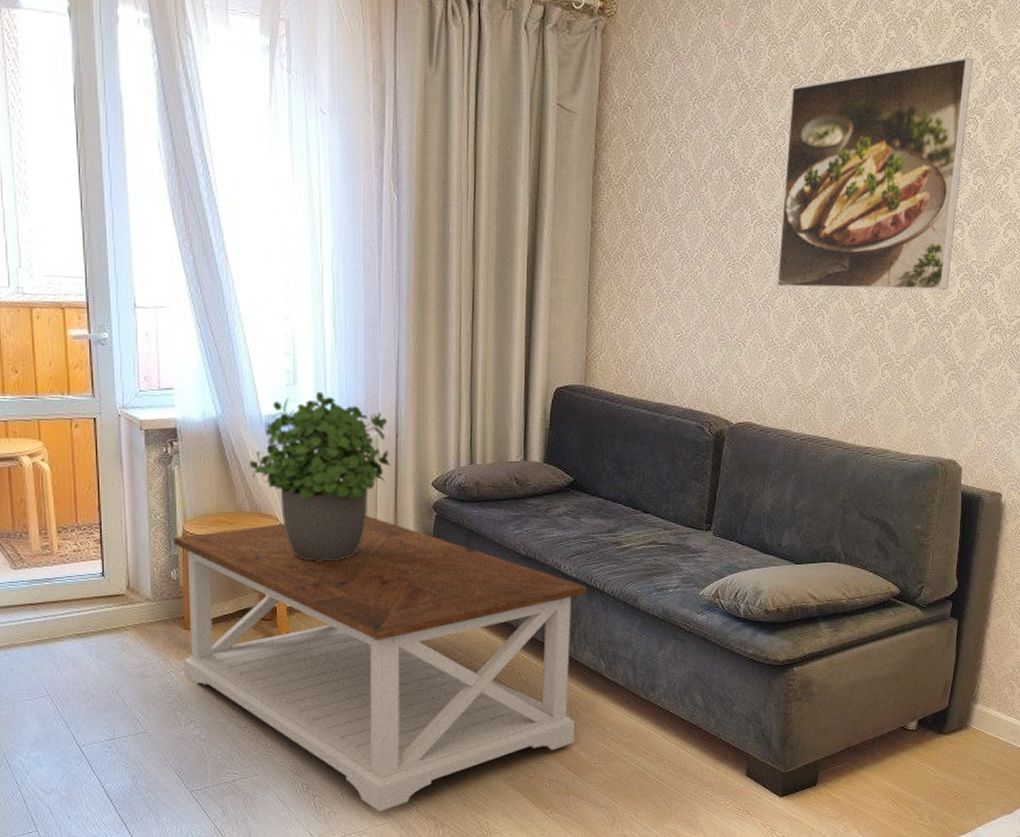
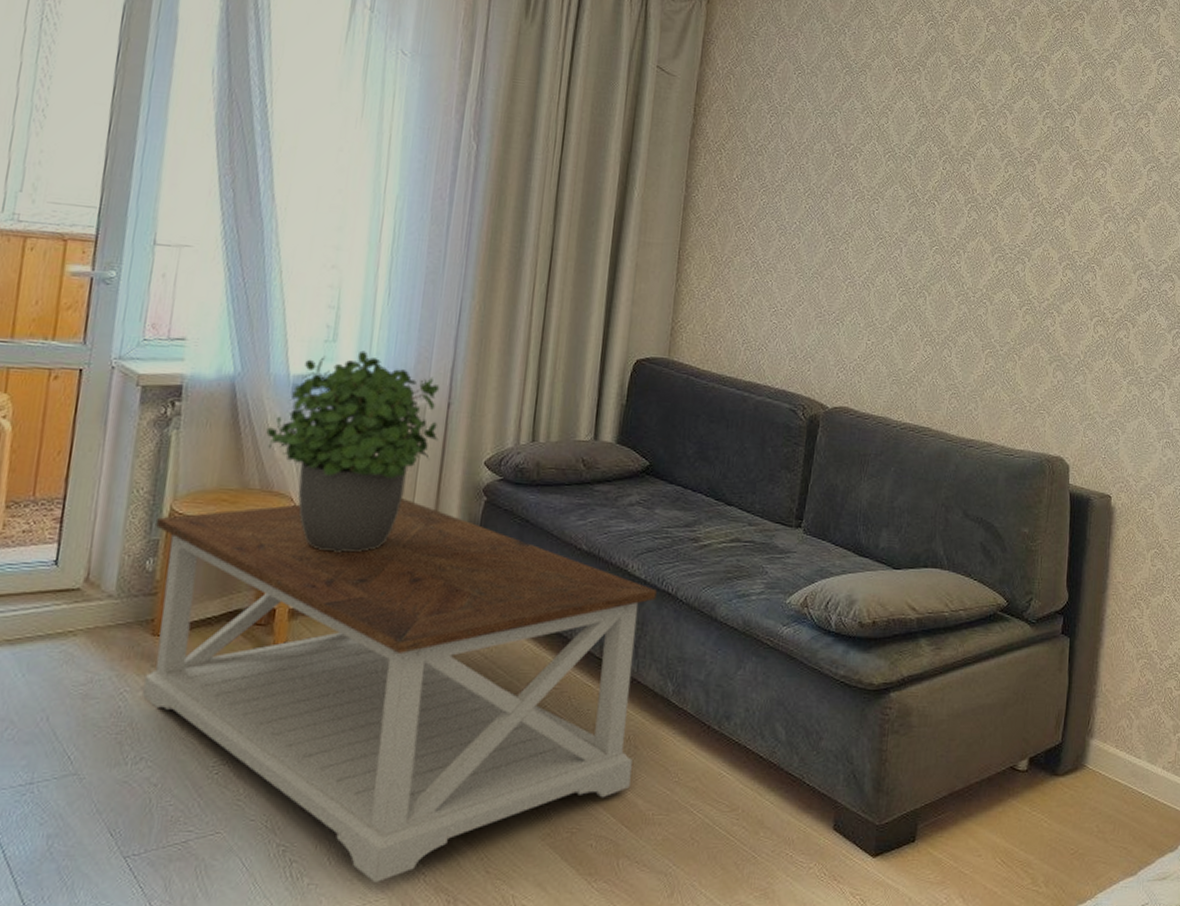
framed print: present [776,56,973,291] -> none [877,56,1070,279]

